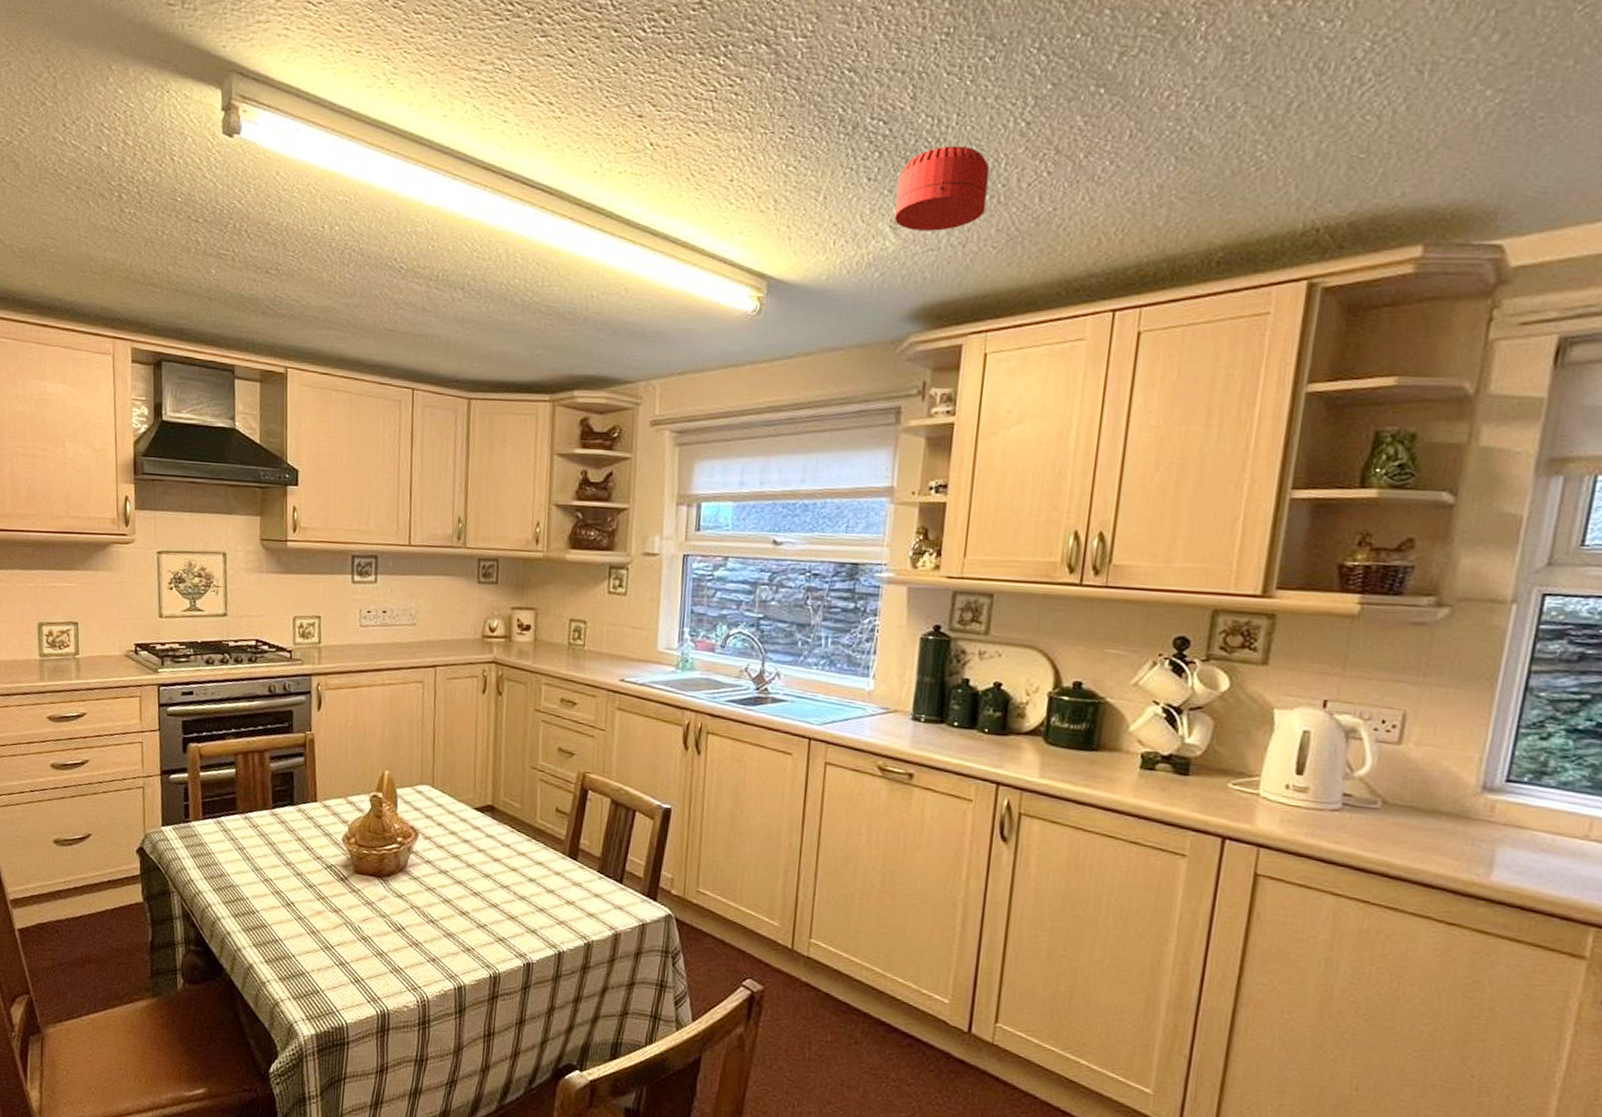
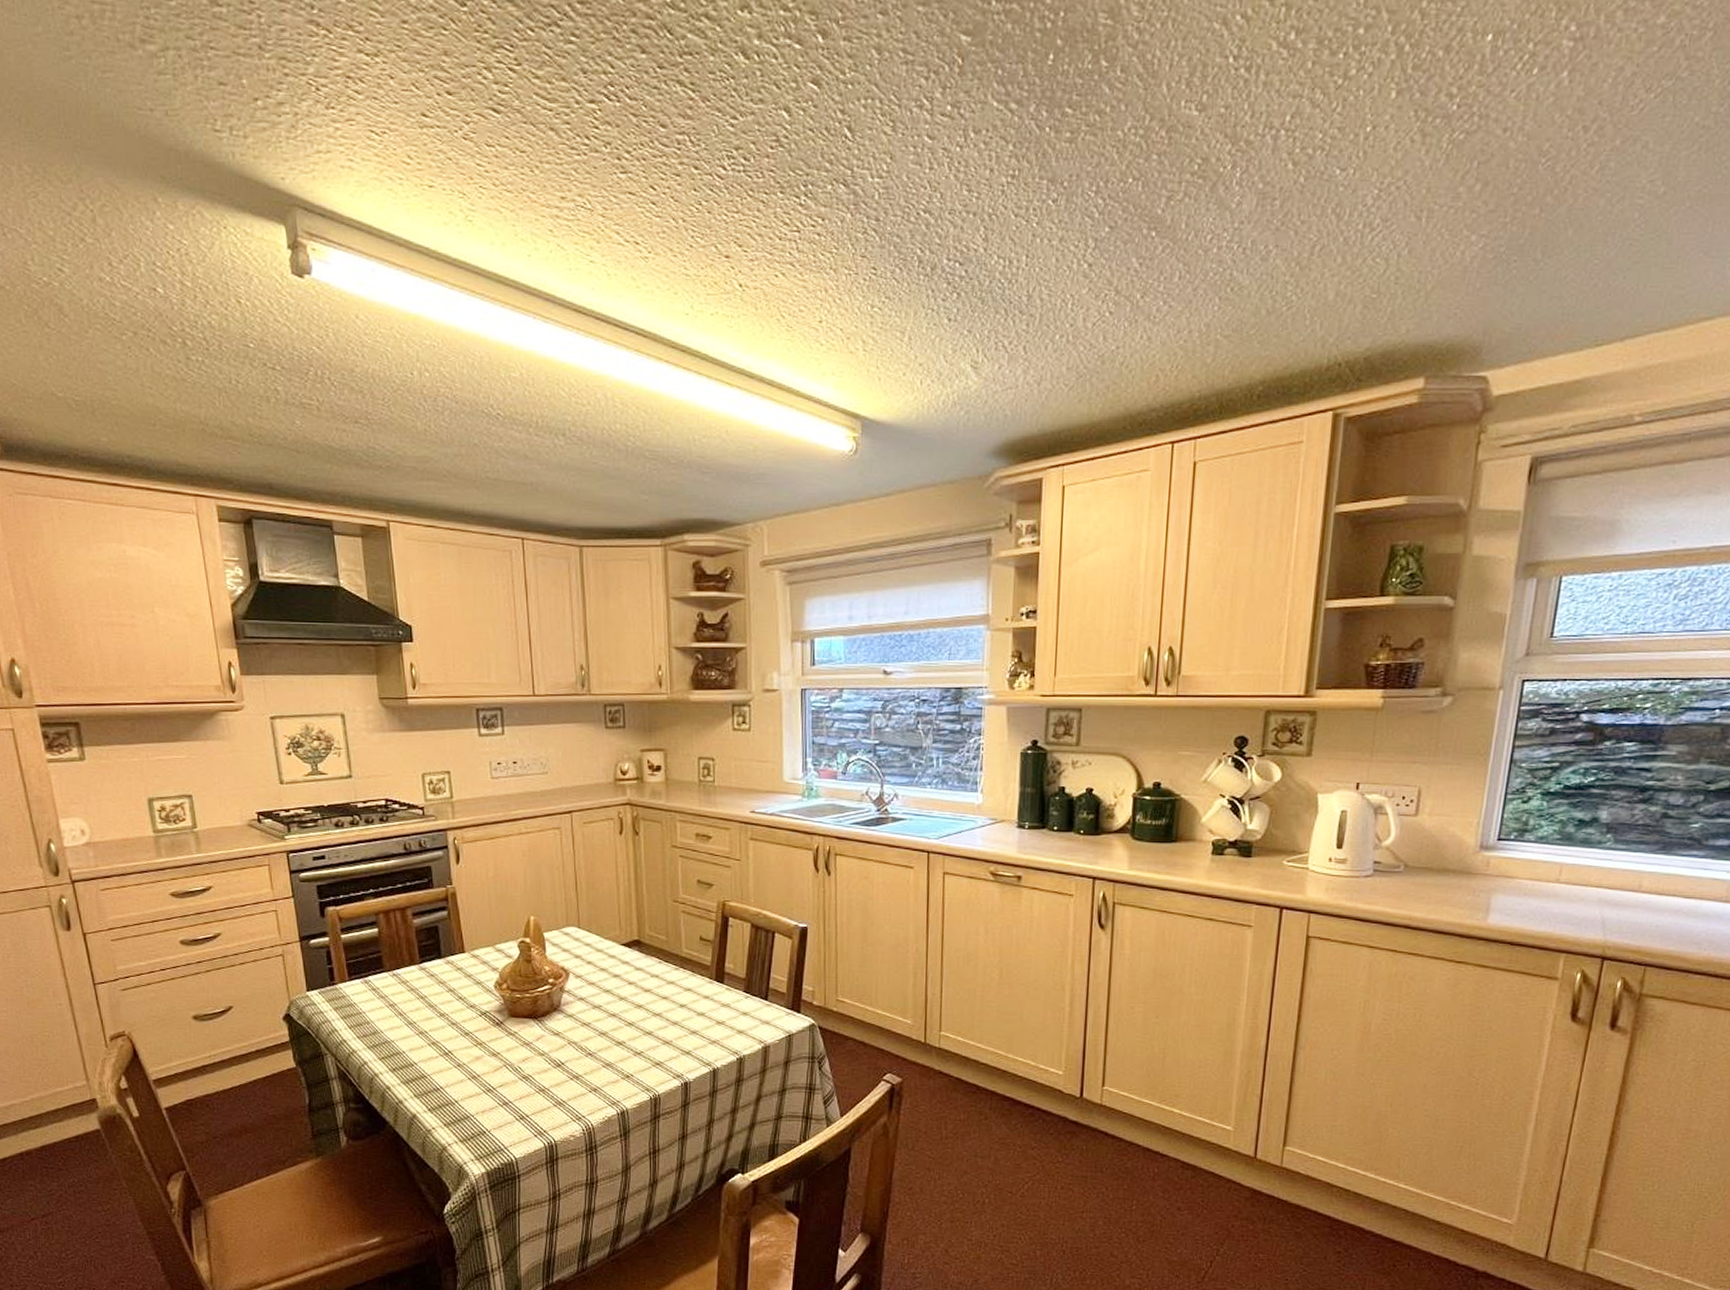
smoke detector: present [894,145,990,231] -> none [974,287,1058,370]

